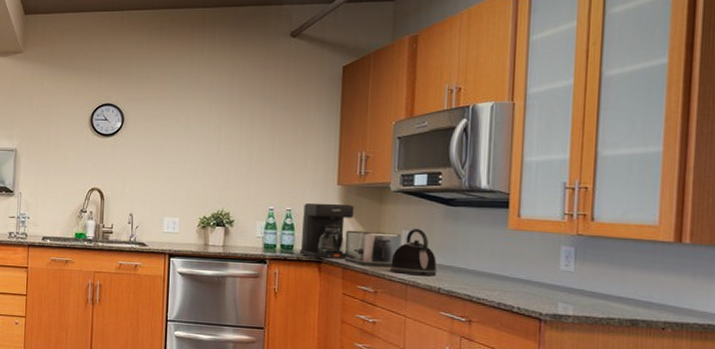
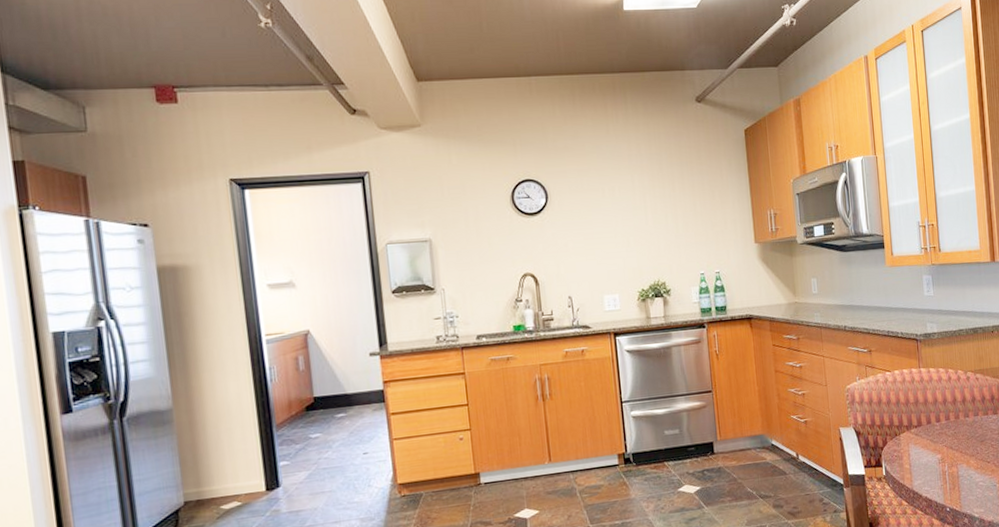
coffee maker: present [300,202,354,260] -> none [730,260,772,316]
toaster: present [344,230,401,267] -> none [767,282,812,317]
kettle: present [389,228,437,277] -> none [805,275,842,319]

